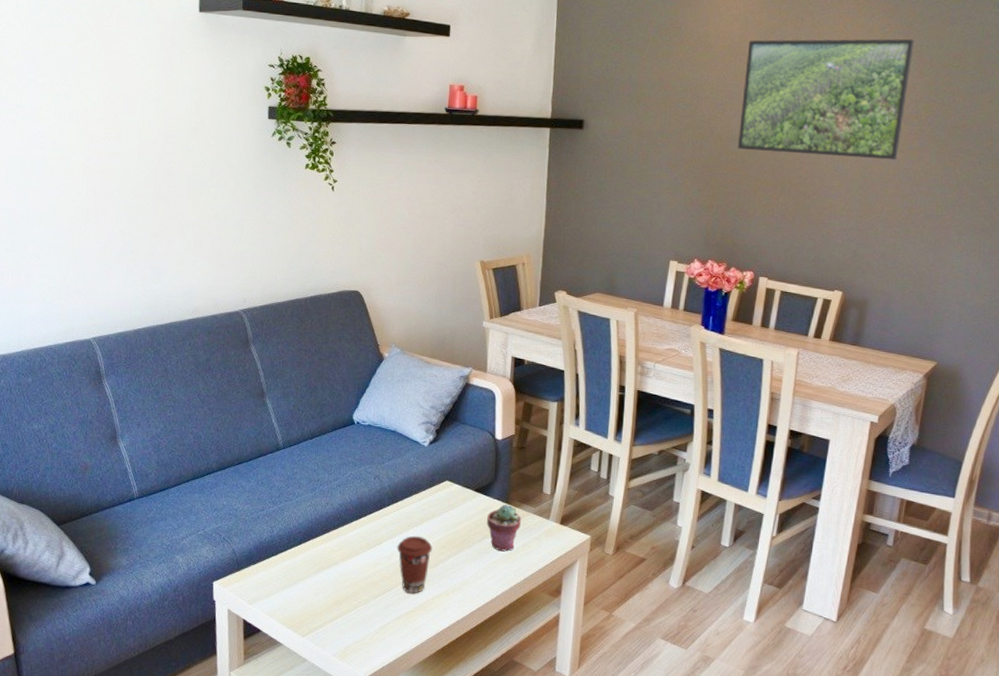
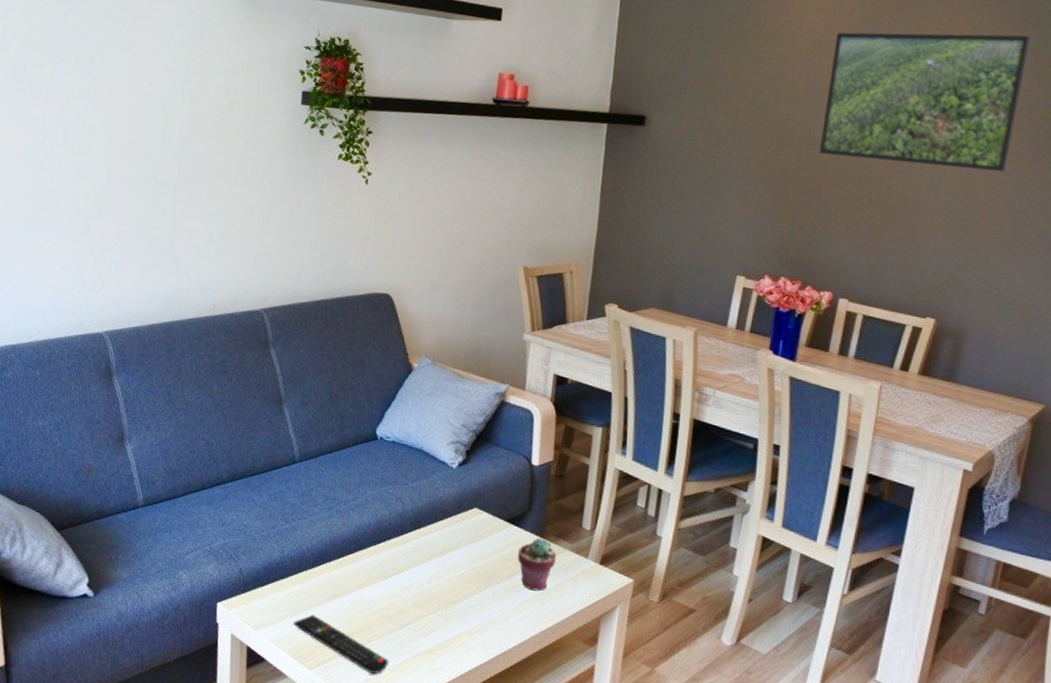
remote control: none [285,586,375,636] -> present [294,614,389,674]
coffee cup: present [397,535,433,594] -> none [417,566,457,631]

